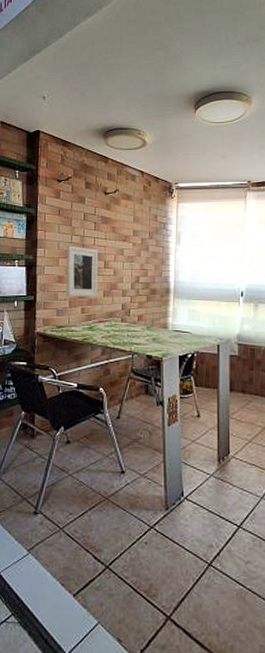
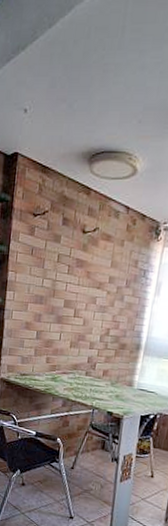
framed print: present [66,245,98,297] -> none [32,289,70,347]

